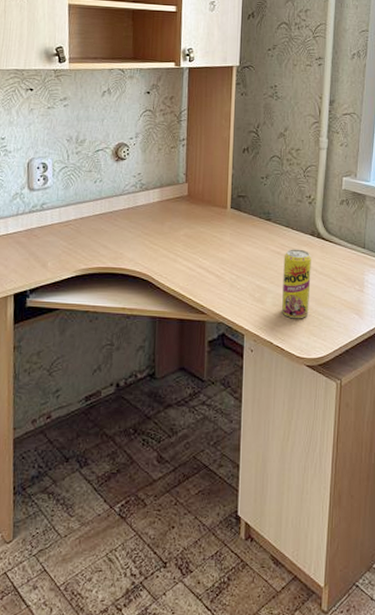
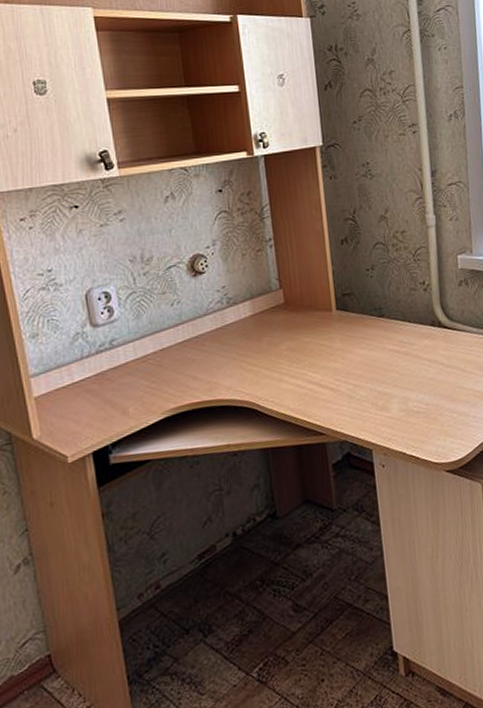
beverage can: present [281,249,311,319] -> none [404,343,441,422]

